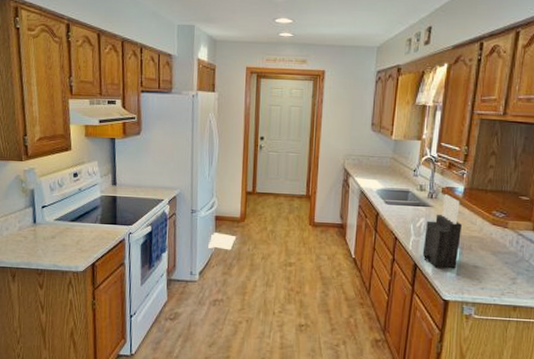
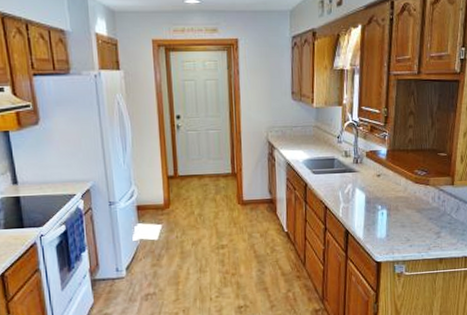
knife block: present [422,194,462,269] -> none [352,158,388,232]

